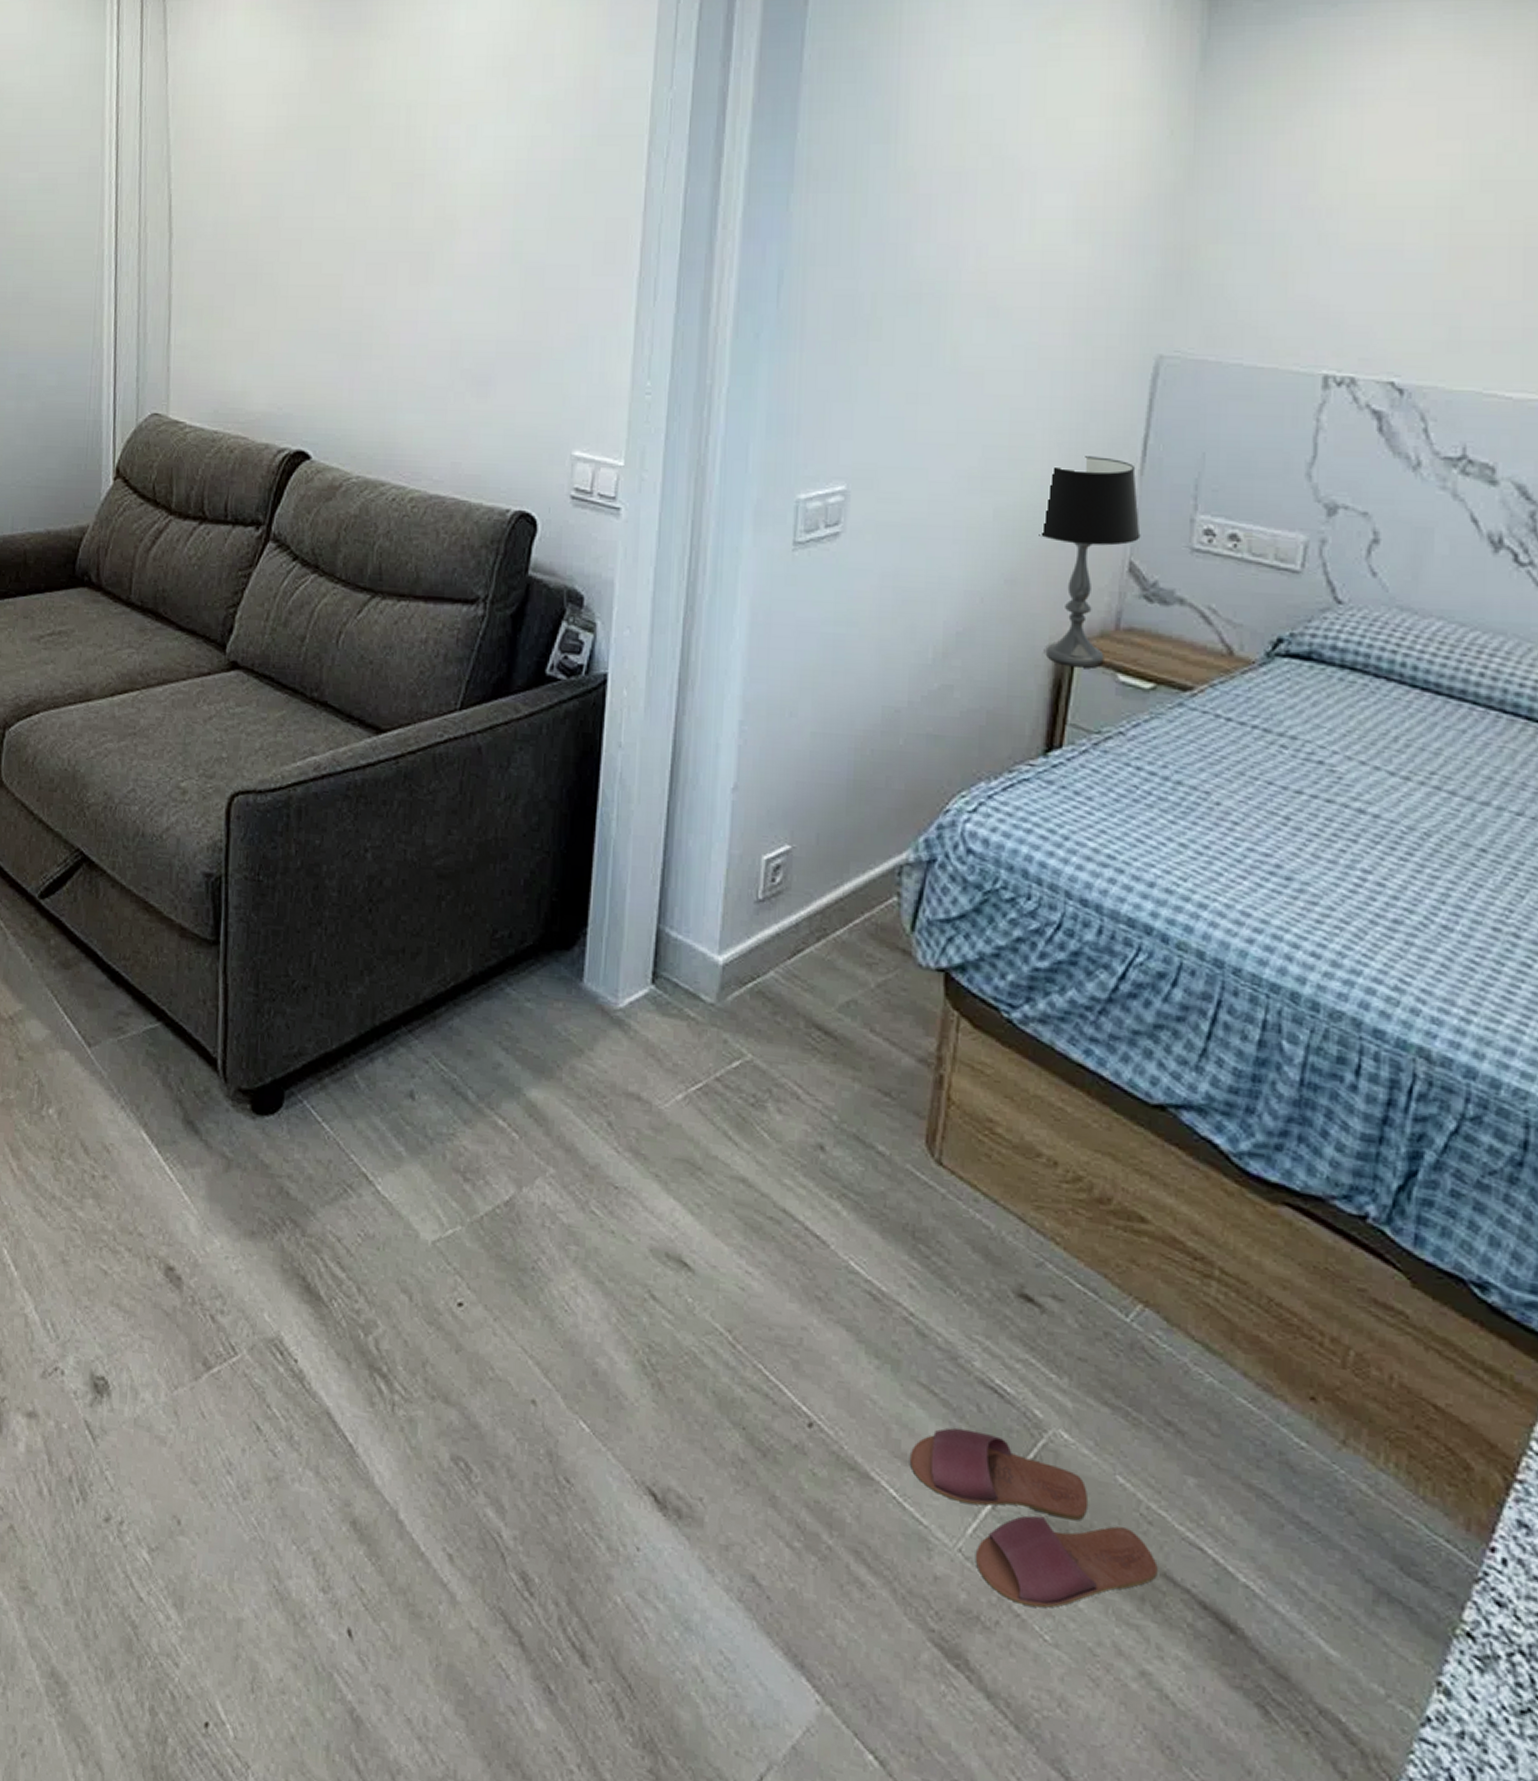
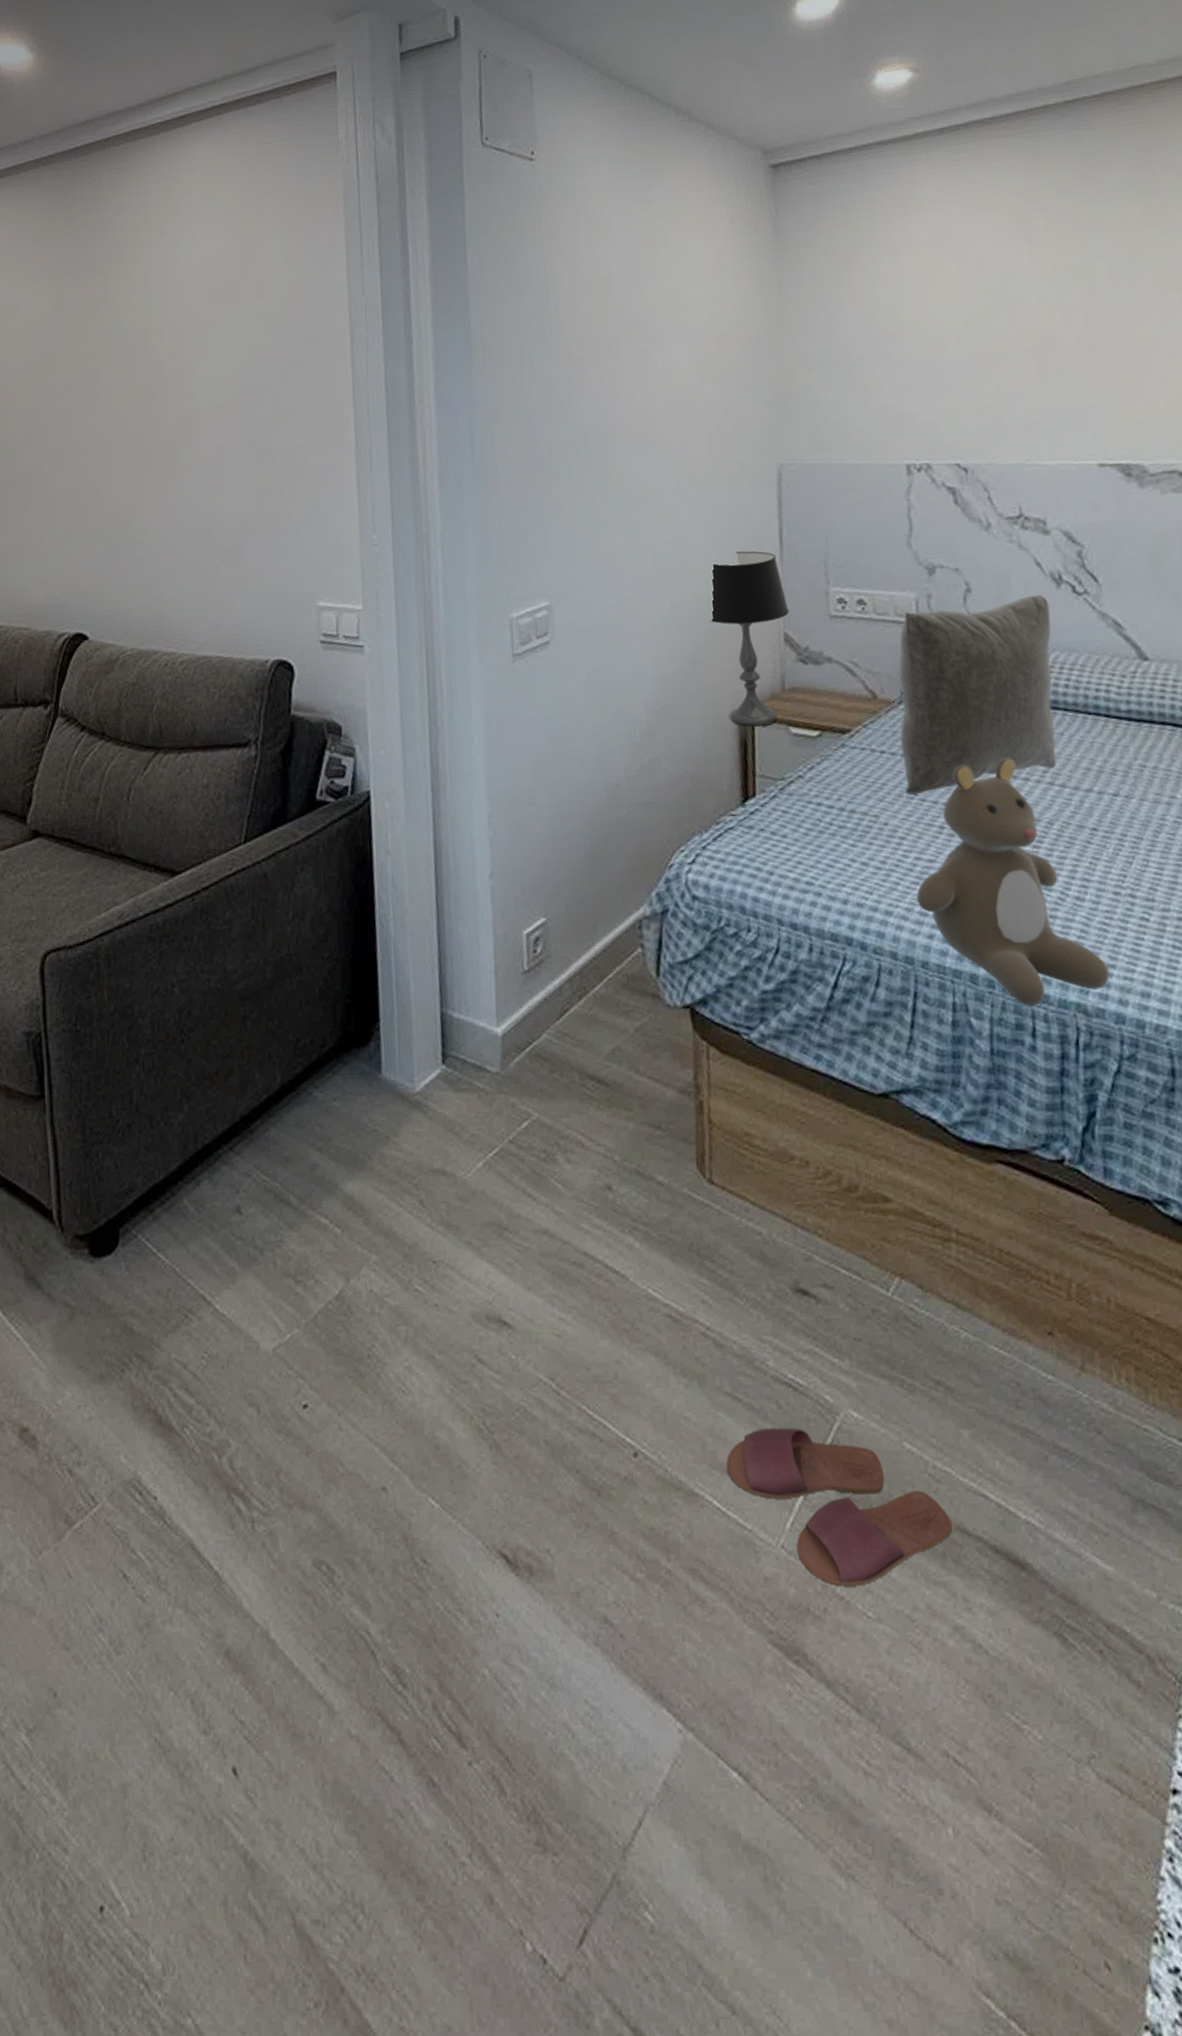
teddy bear: none [1241,748,1467,1041] -> present [916,757,1110,1007]
pillow: none [1250,556,1479,776] -> present [898,595,1057,795]

